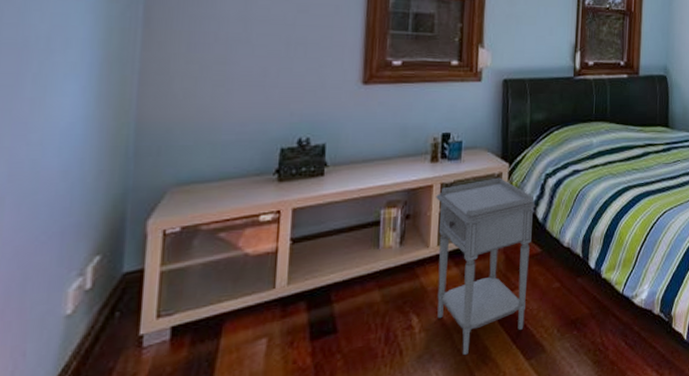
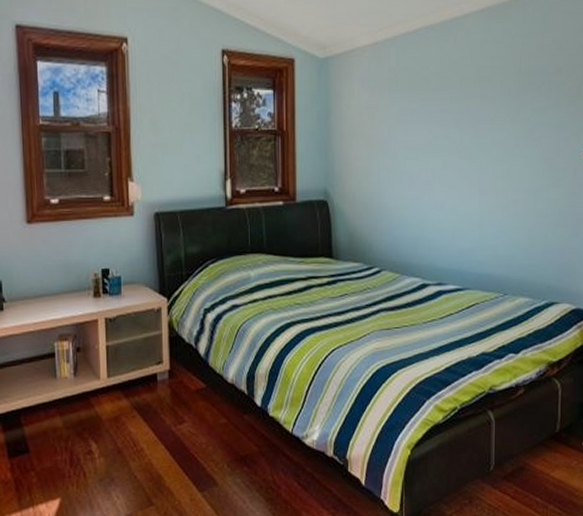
nightstand: present [436,177,536,355] -> none [101,312,197,481]

